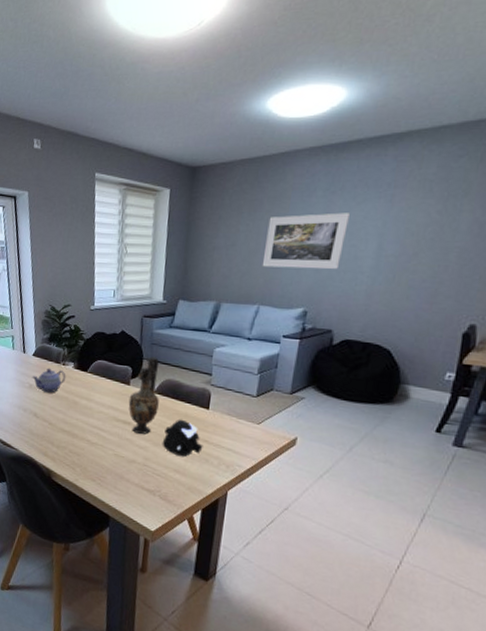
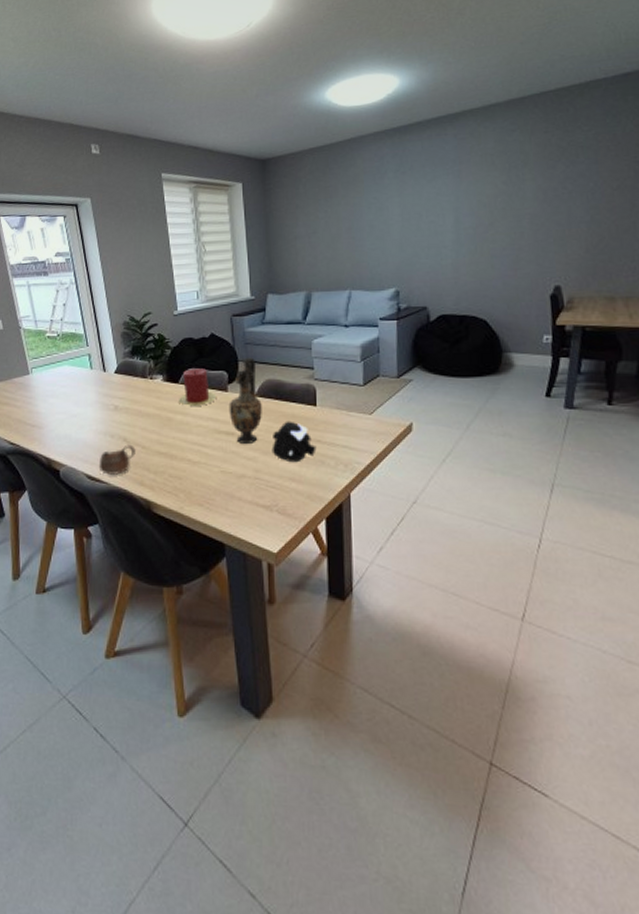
cup: none [11,419,44,444] -> present [98,444,136,475]
teapot: present [31,368,66,393] -> none [116,384,155,413]
candle: none [84,360,120,395] -> present [178,368,217,406]
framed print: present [262,212,350,270] -> none [346,191,423,251]

